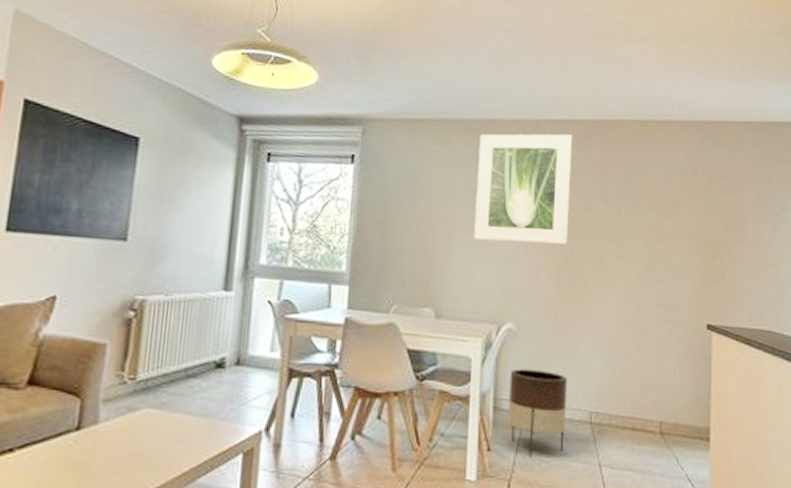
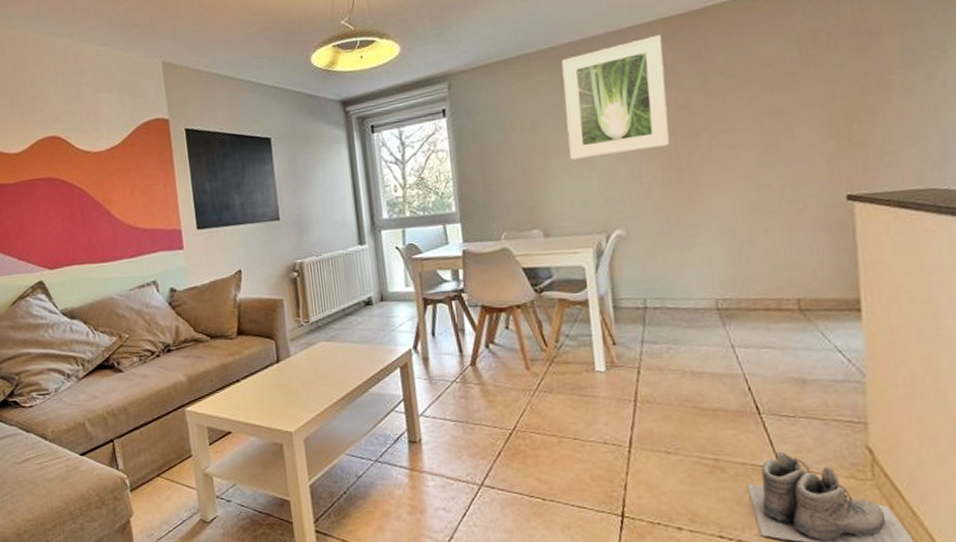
planter: present [507,369,567,458] -> none [625,267,691,347]

